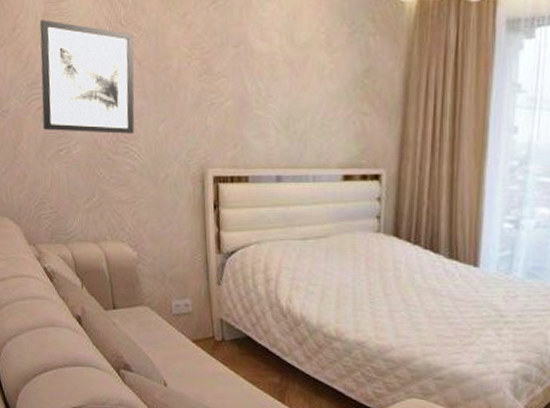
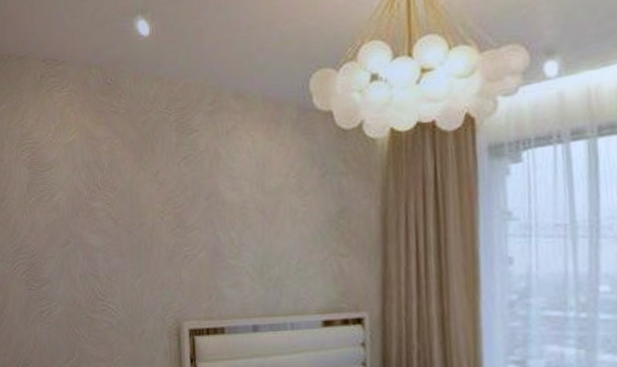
wall art: present [40,19,135,134] -> none [25,189,112,293]

